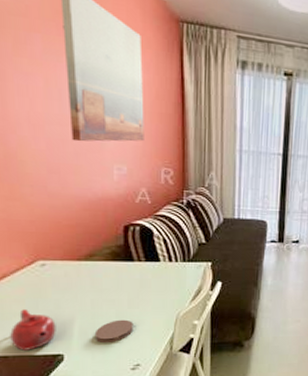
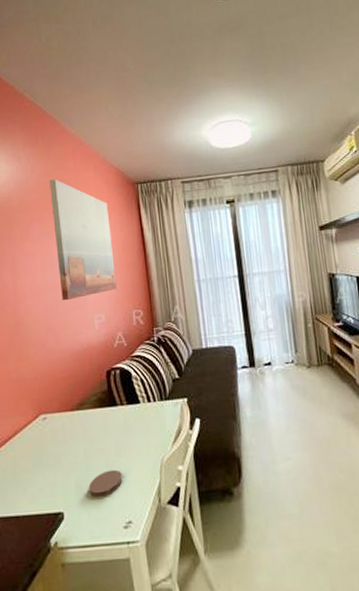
teapot: present [10,309,56,351] -> none [20,465,57,510]

